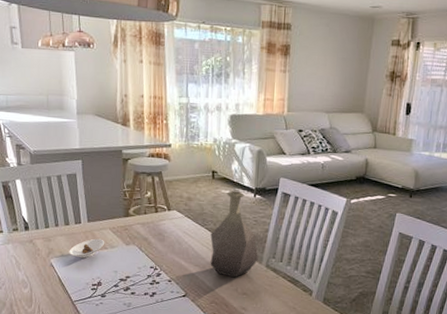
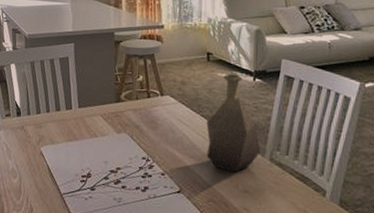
saucer: present [69,238,105,259] -> none [59,125,96,147]

